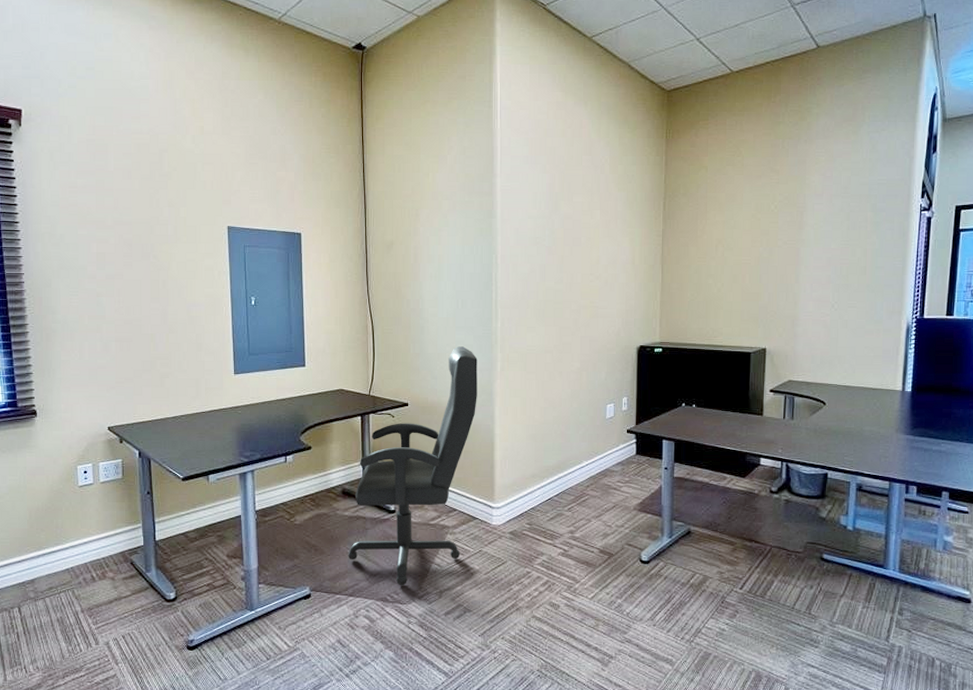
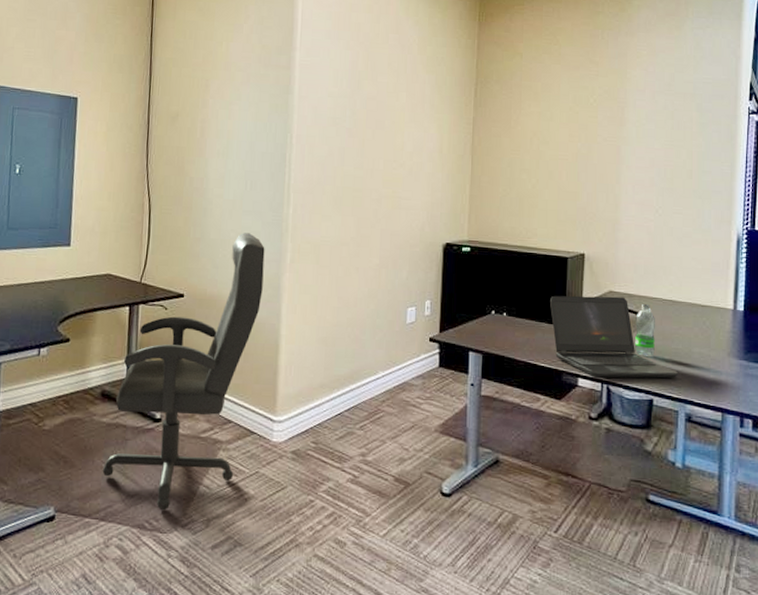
laptop computer: none [734,385,851,457] -> present [549,295,679,379]
bottle: none [812,391,831,437] -> present [635,304,656,358]

